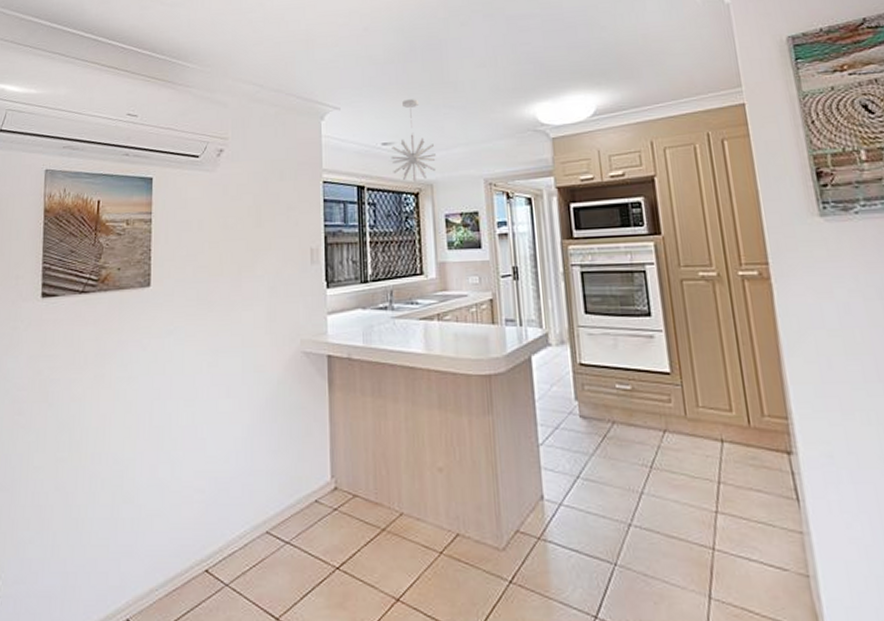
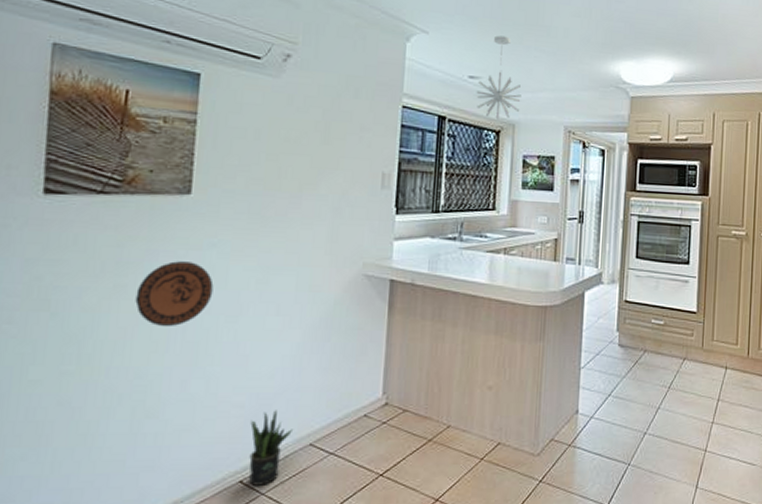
decorative plate: none [111,349,173,414] -> present [135,261,214,327]
potted plant: none [211,495,251,576] -> present [249,410,294,486]

